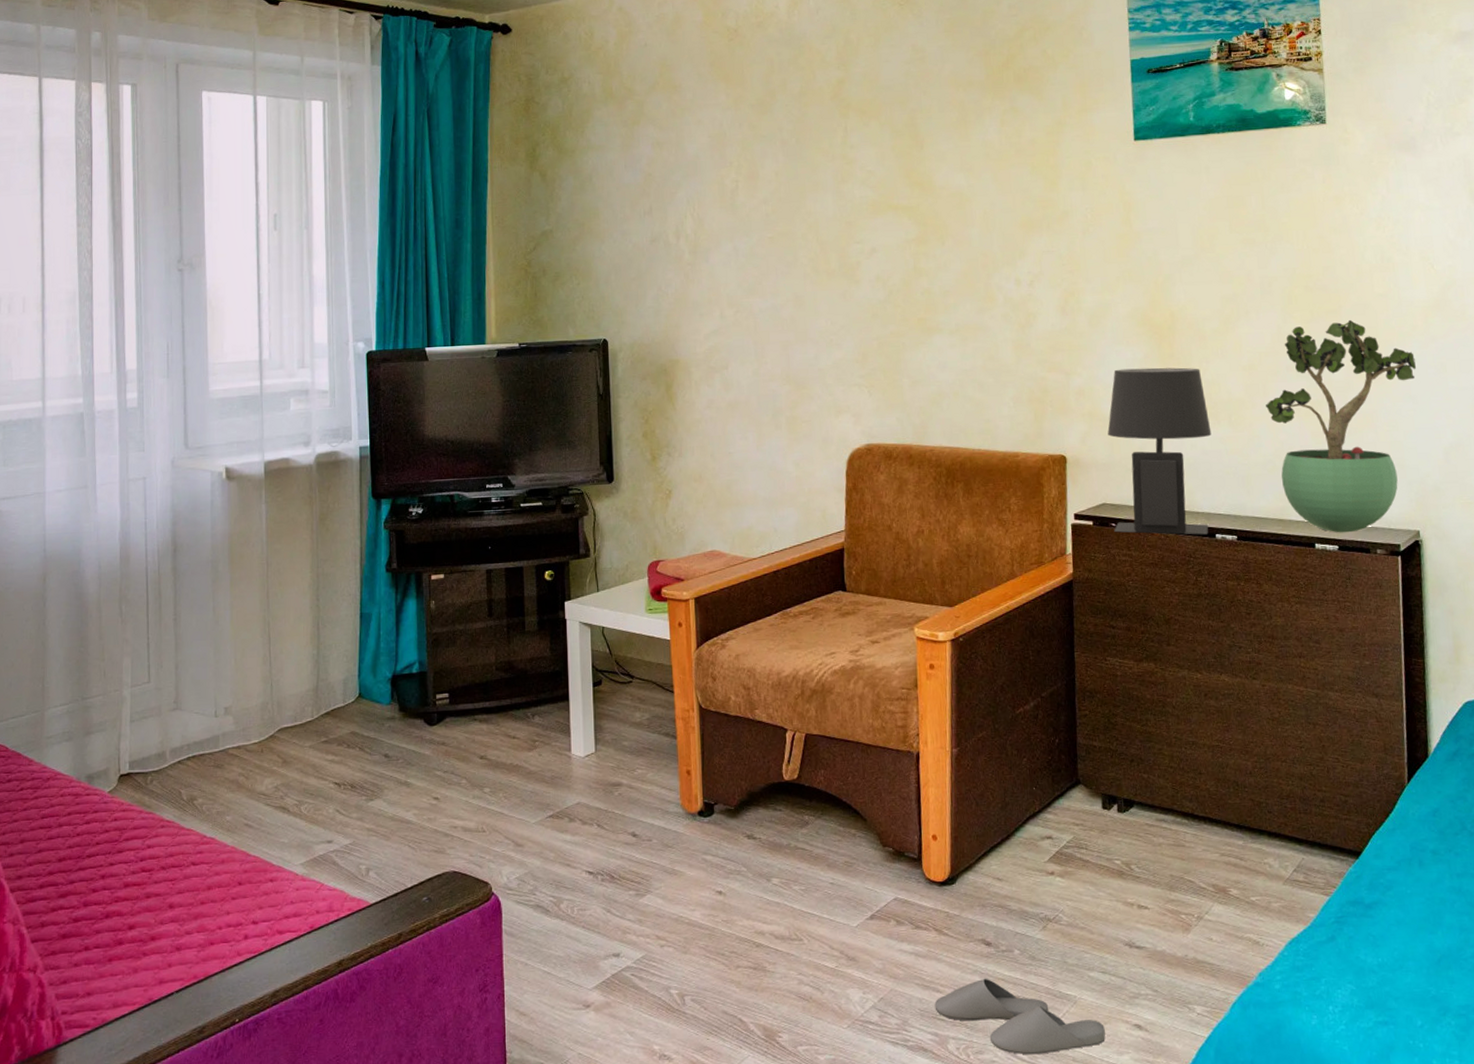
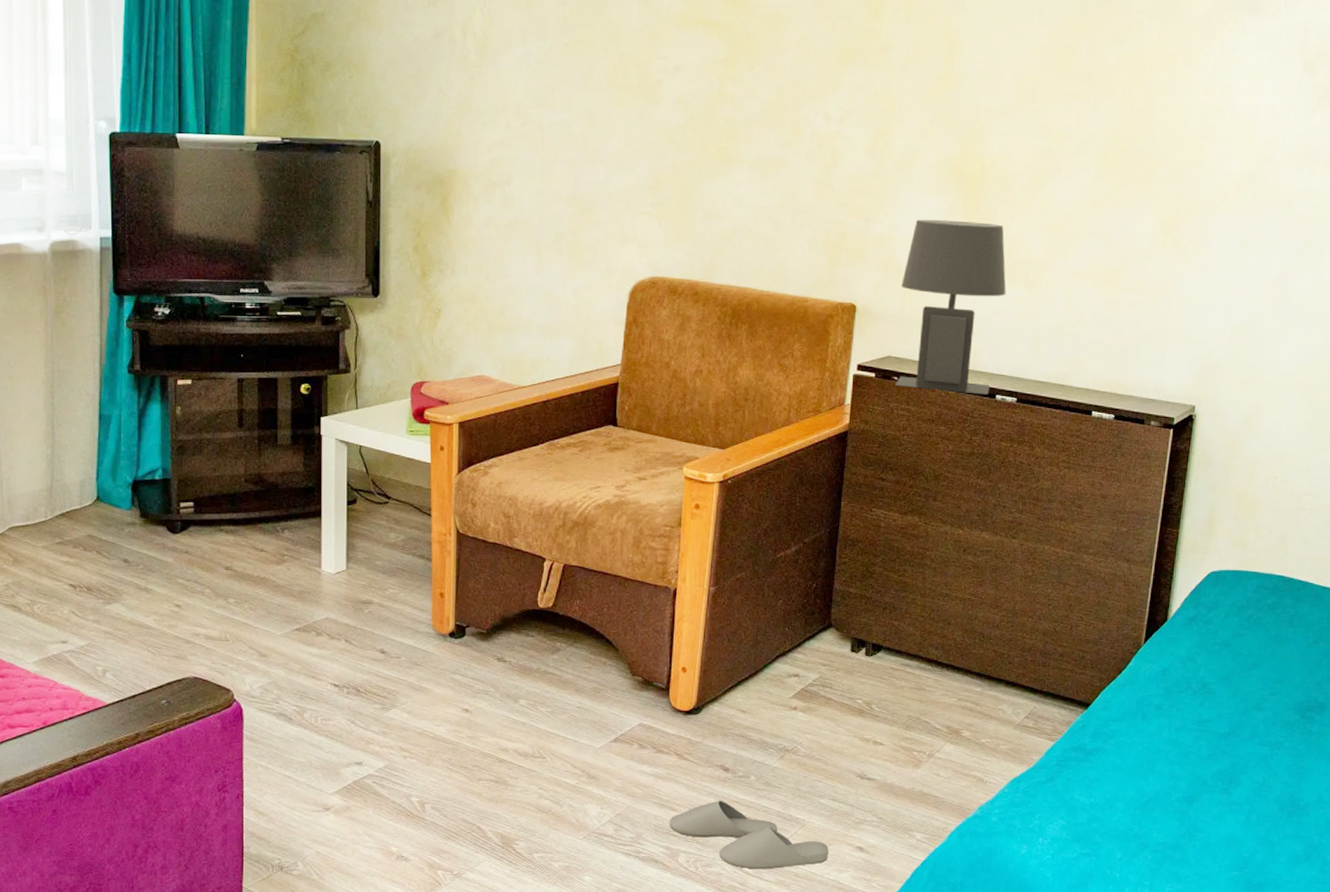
potted plant: present [1266,319,1417,533] -> none [1064,187,1220,403]

